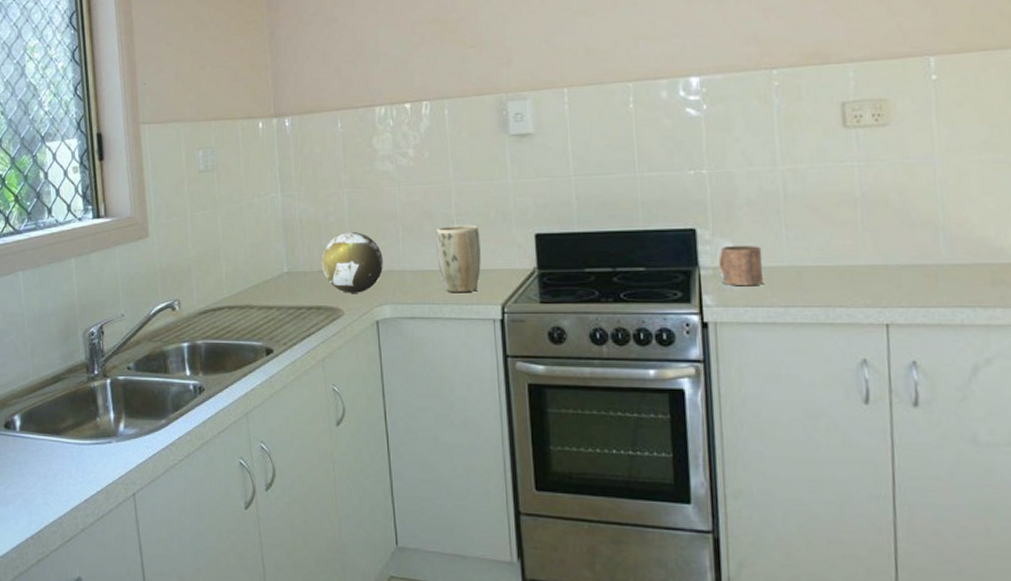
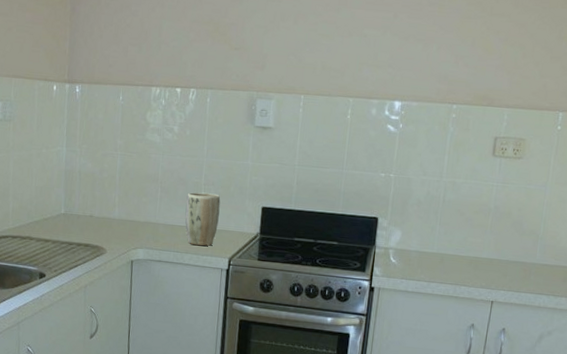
decorative orb: present [321,232,383,293] -> none [92,187,143,237]
mug: present [718,245,763,285] -> none [389,232,421,264]

